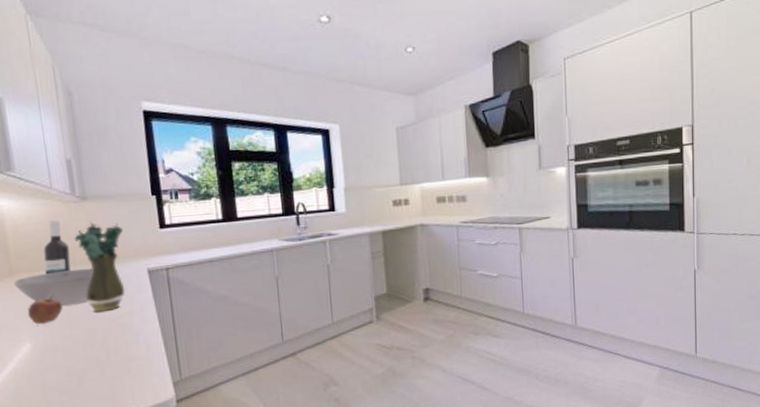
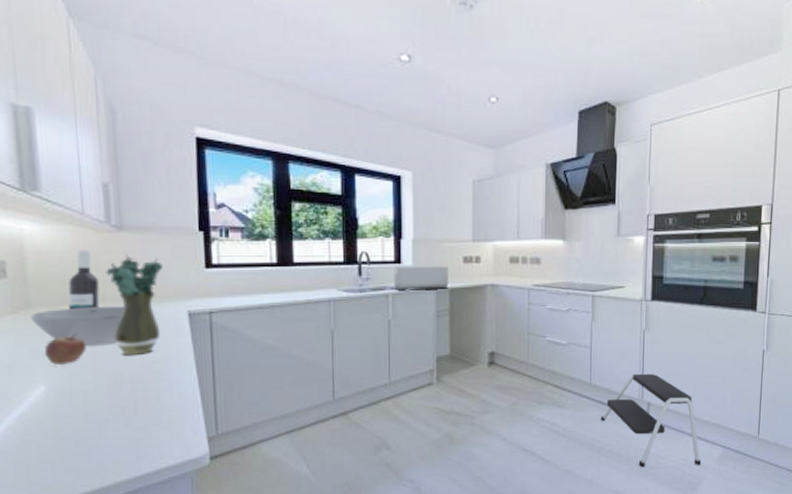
toaster: none [329,209,381,237] -> present [394,265,448,291]
step stool: none [535,299,639,391] -> present [600,373,701,468]

